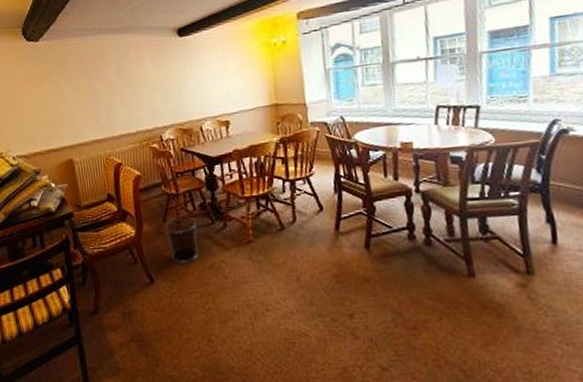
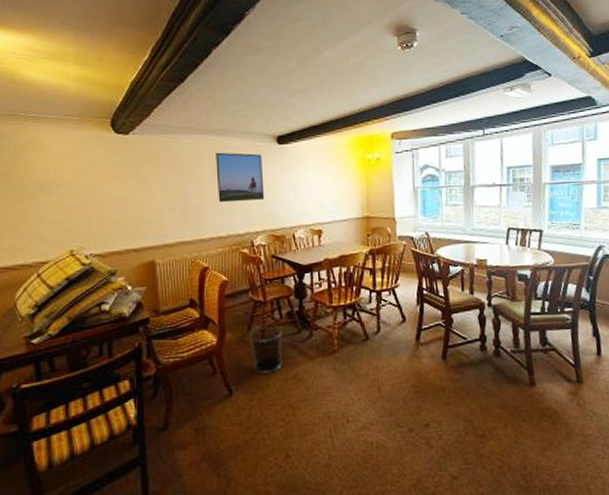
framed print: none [119,48,170,101] -> present [215,152,265,203]

